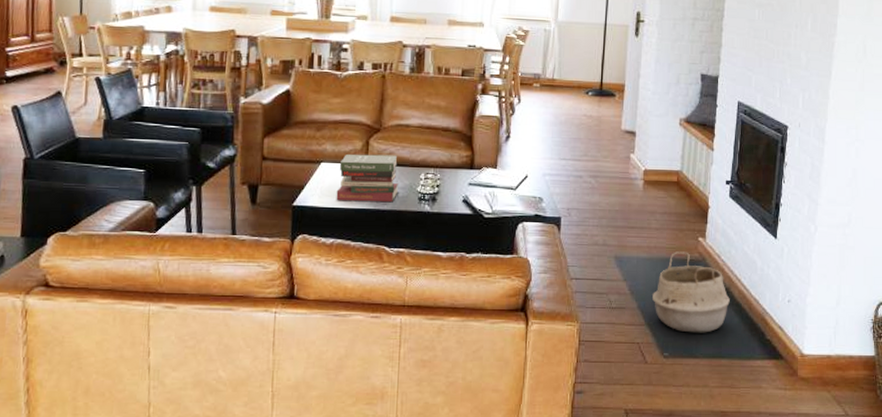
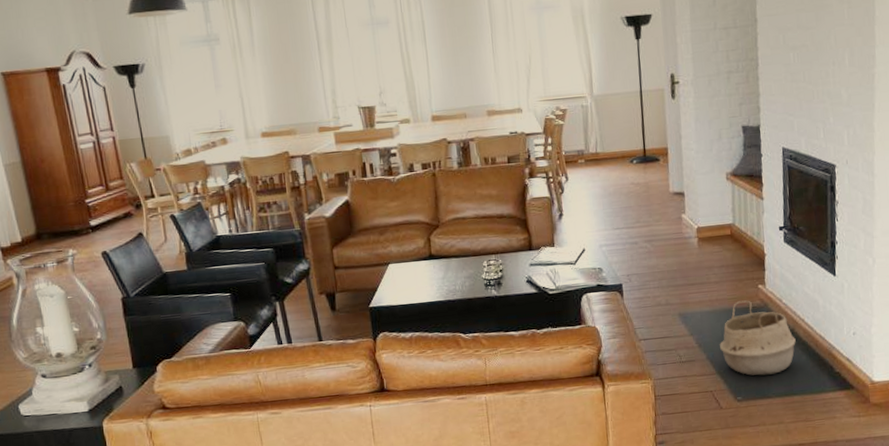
books: present [336,154,399,203] -> none [406,247,465,298]

